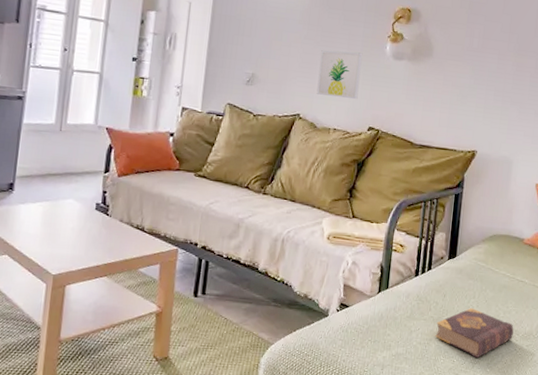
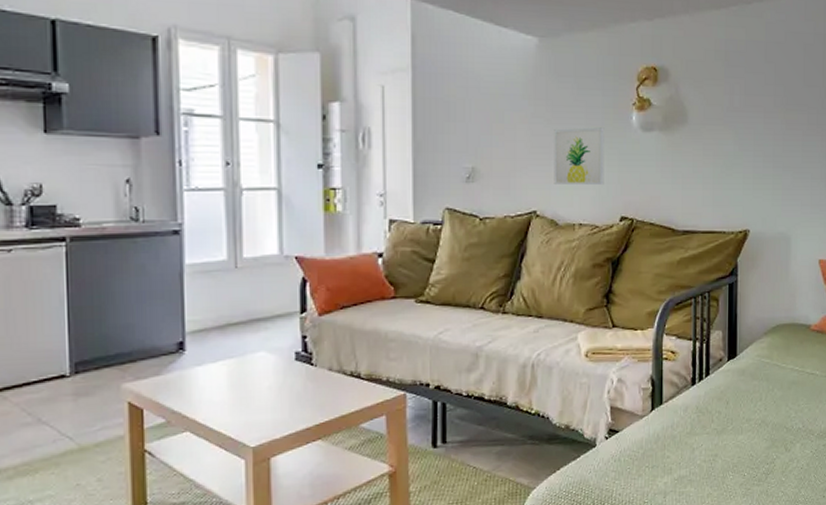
book: present [435,307,514,358] -> none [721,411,808,467]

